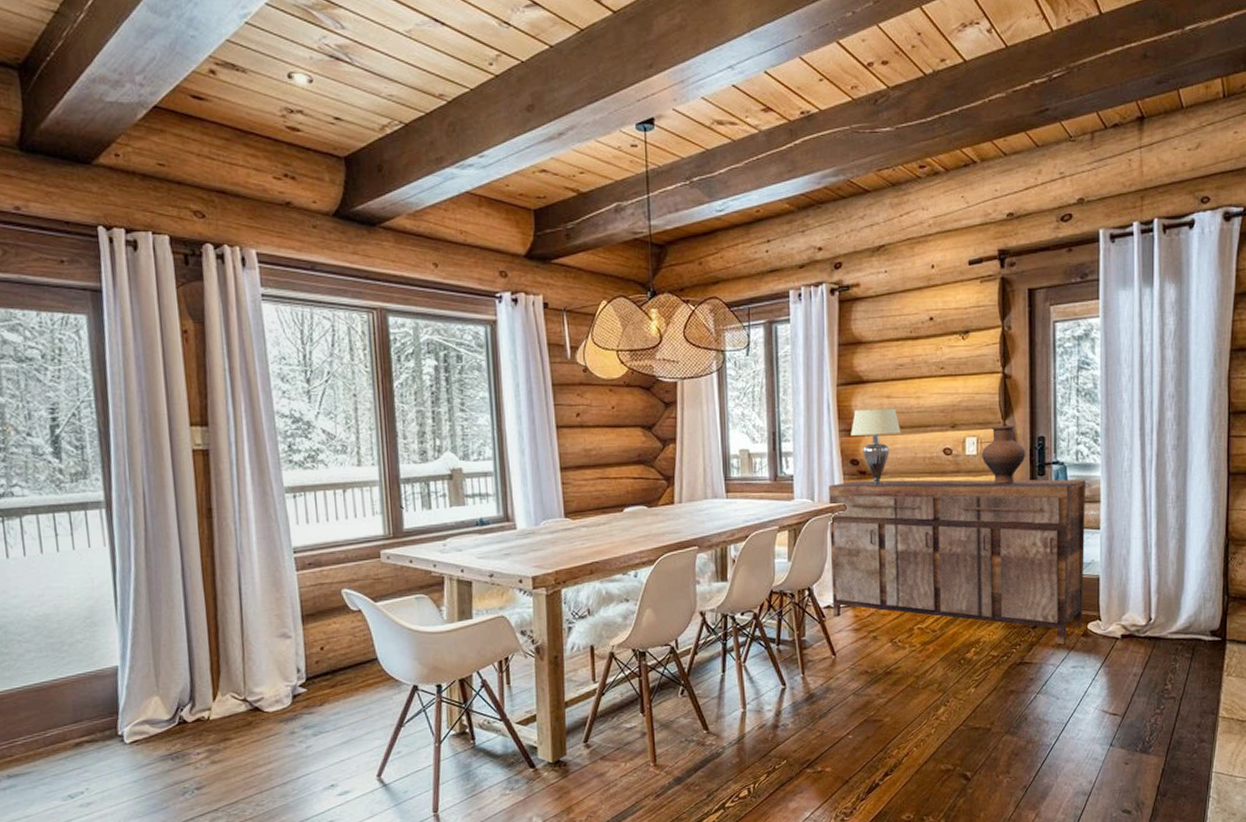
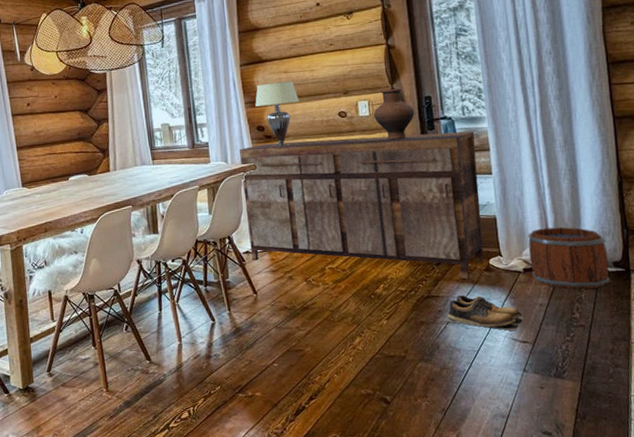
shoes: none [1034,662,1117,703] -> present [443,295,525,332]
bucket: none [1129,590,1206,659] -> present [528,227,610,290]

